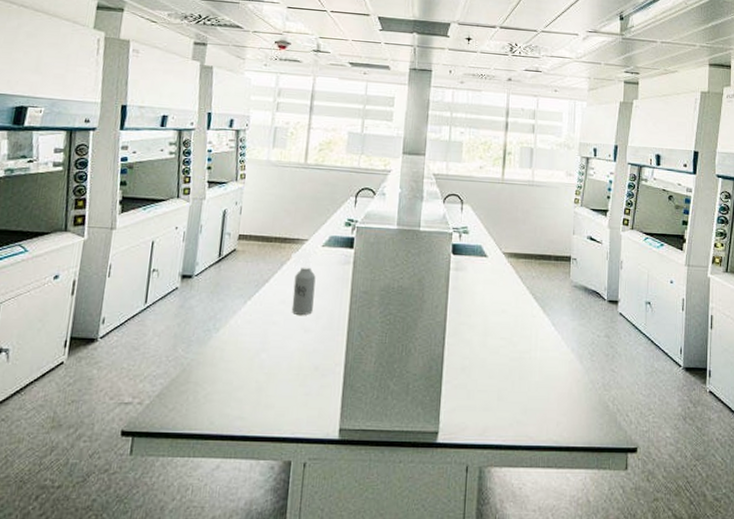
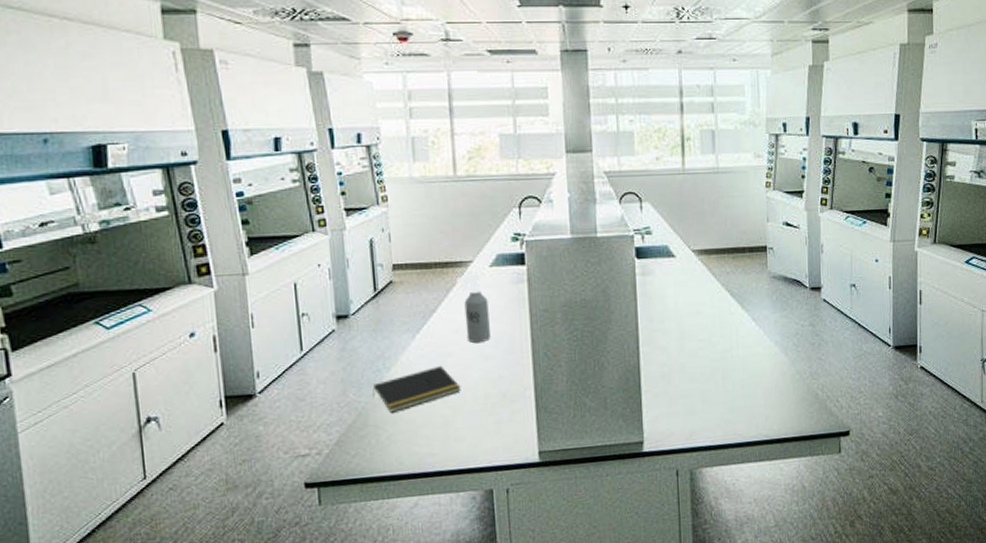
notepad: none [199,332,279,372] -> present [372,365,461,413]

